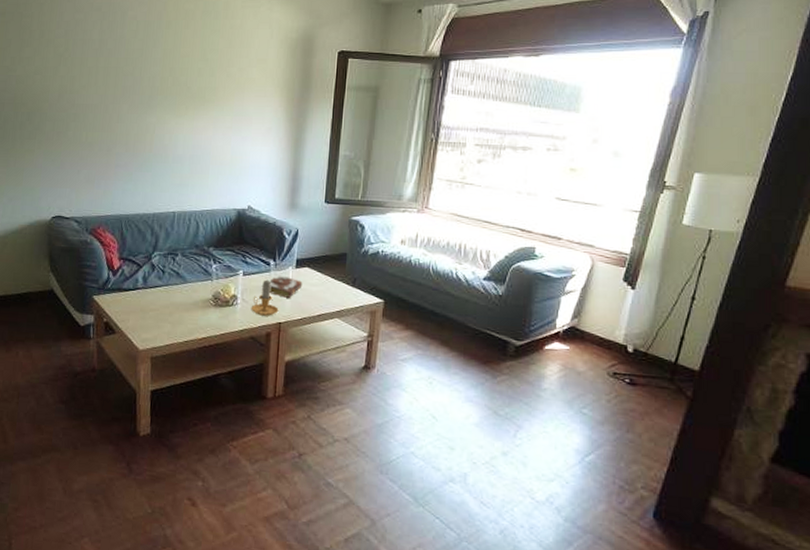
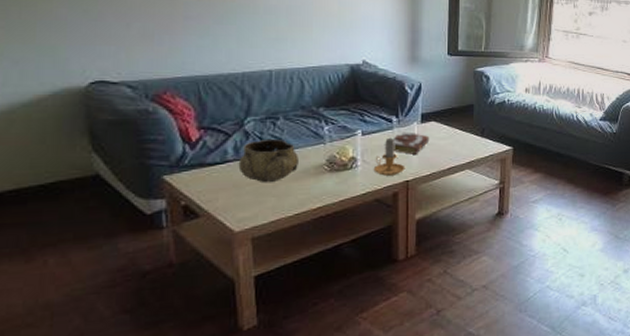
decorative bowl: none [145,272,191,310] -> present [238,138,300,182]

